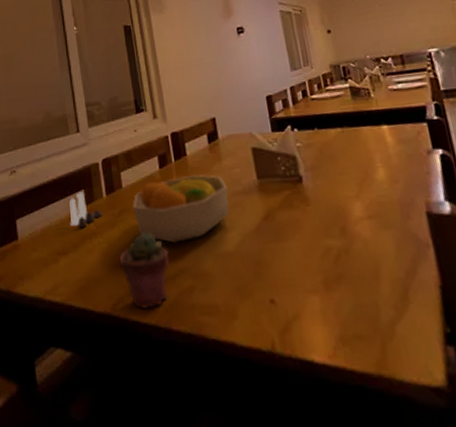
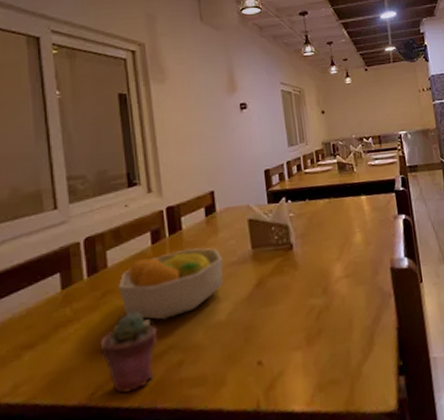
salt and pepper shaker set: present [69,193,103,228] -> none [39,276,82,317]

